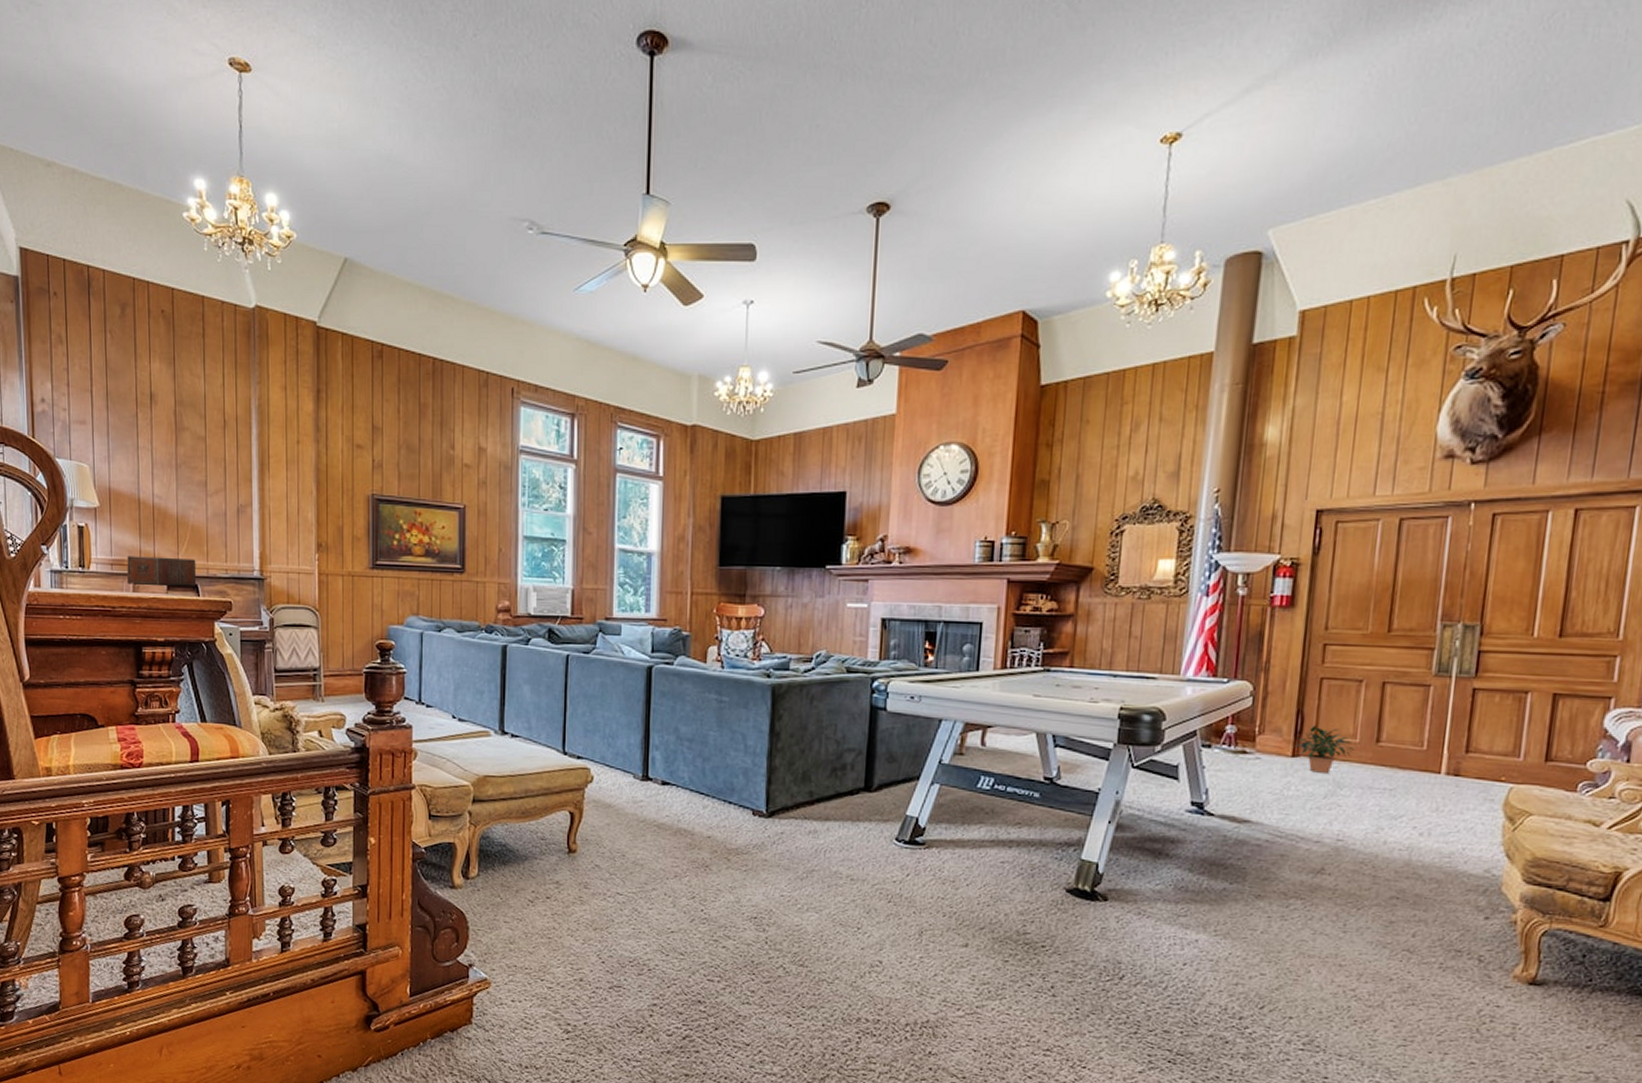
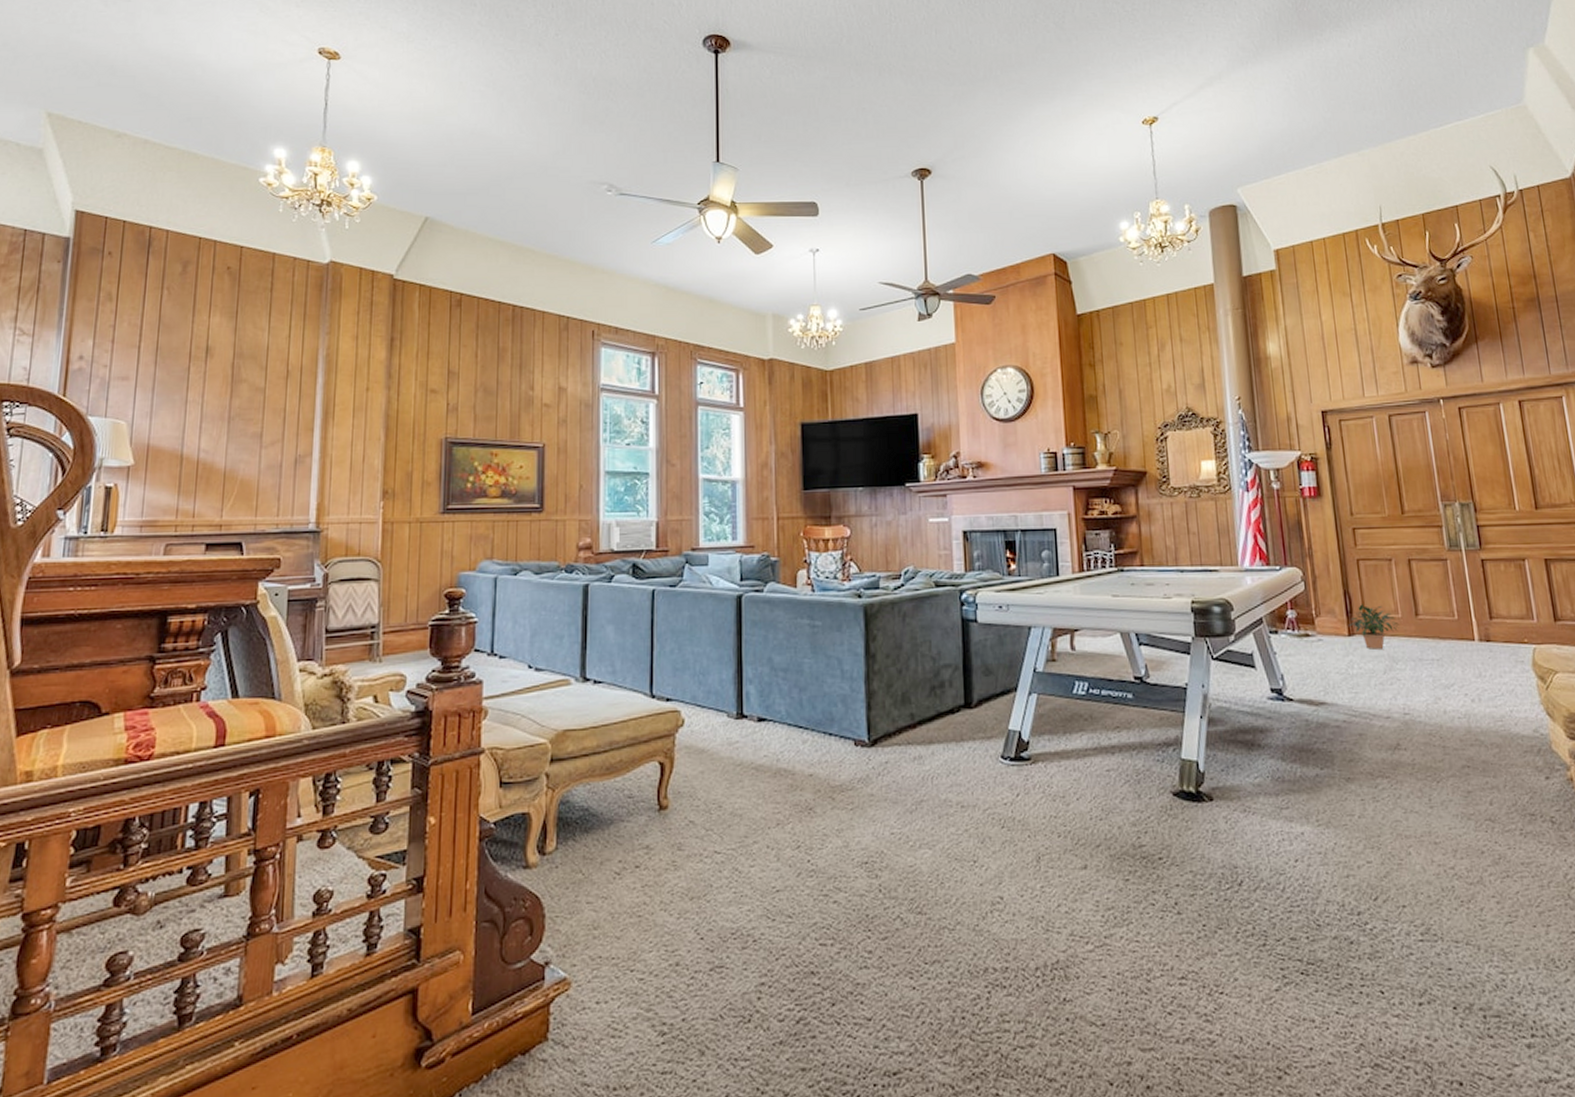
decorative box: present [127,556,197,588] -> none [158,514,243,547]

